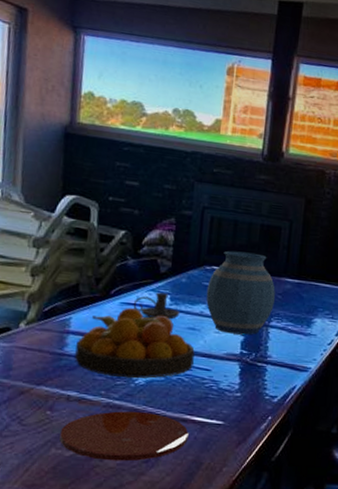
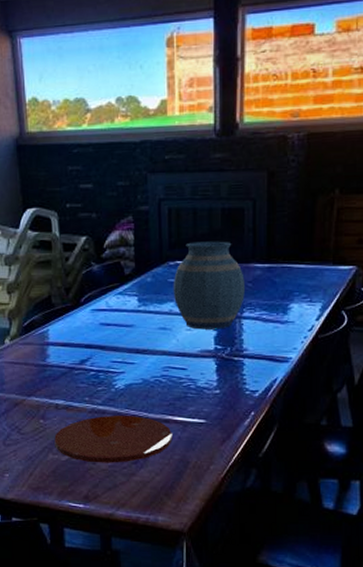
fruit bowl: present [75,307,195,379] -> none [57,313,169,384]
candle holder: present [133,292,180,320] -> none [103,295,149,322]

